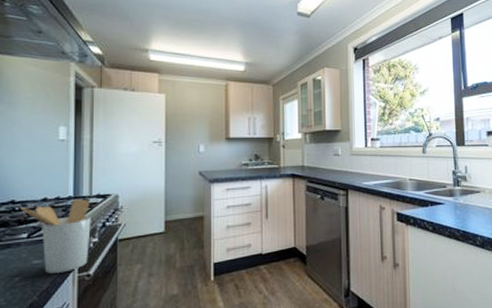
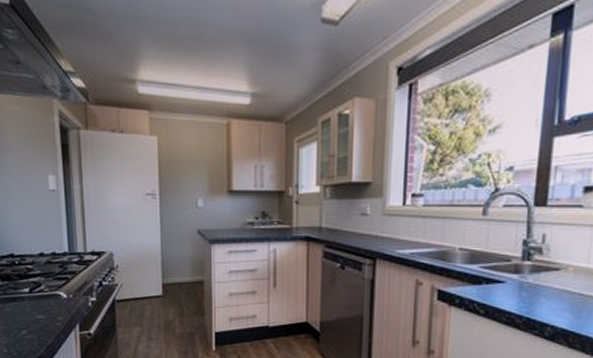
utensil holder: present [20,199,91,274] -> none [19,255,88,330]

